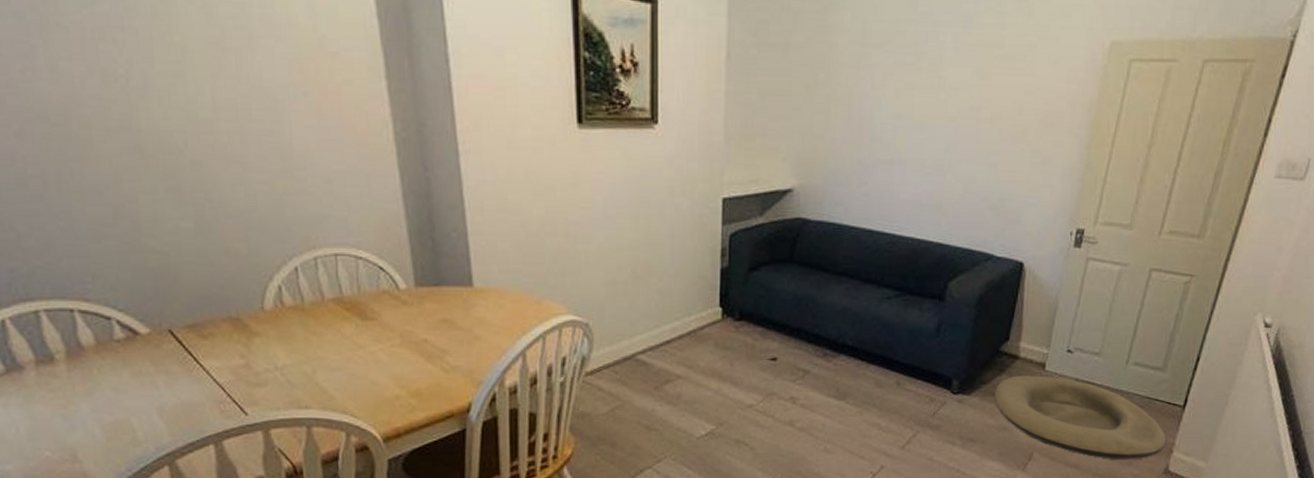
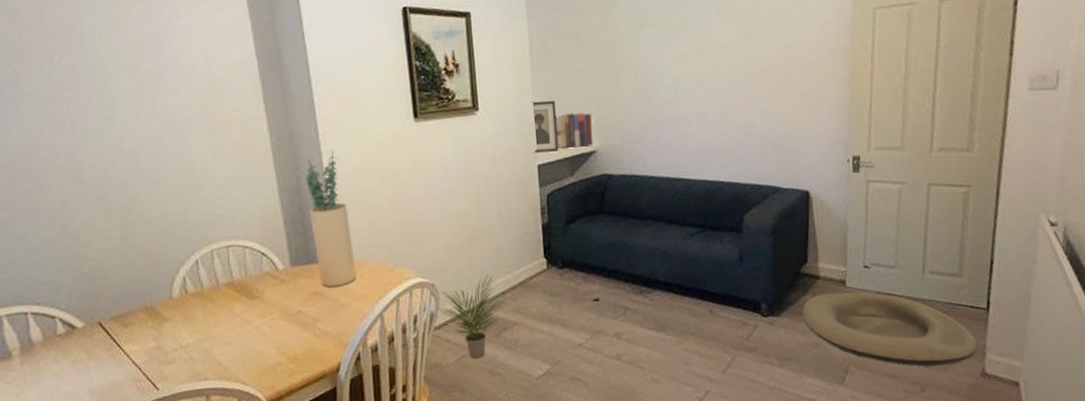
vase: none [437,149,496,316] -> present [305,149,356,288]
potted plant: none [589,318,674,410] -> present [437,273,509,358]
picture frame: none [718,121,752,185] -> present [531,100,559,153]
books: none [748,141,792,183] -> present [555,113,594,149]

